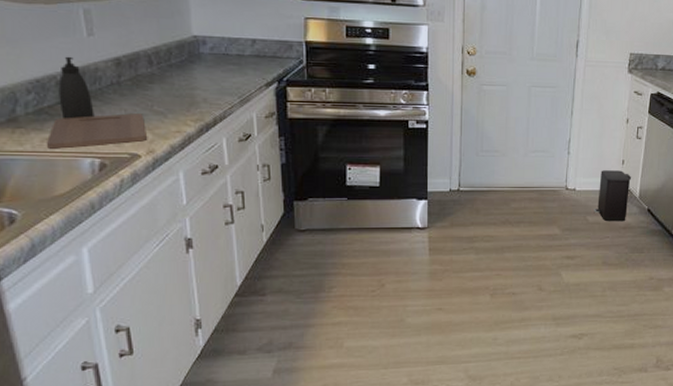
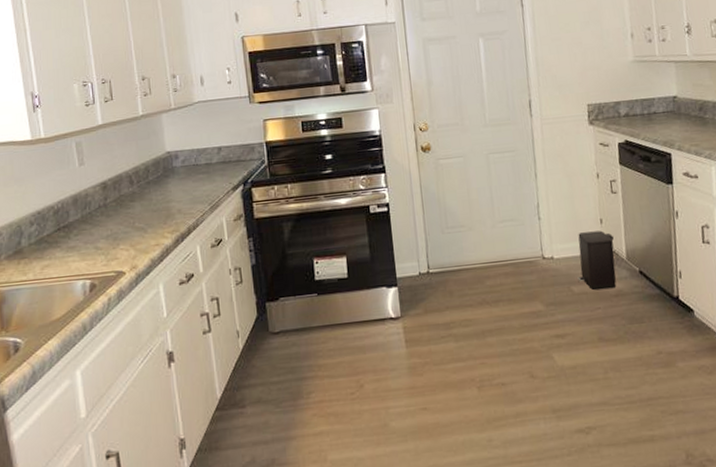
cutting board: present [47,113,147,149] -> none [46,231,130,275]
soap dispenser: present [58,56,95,119] -> none [55,186,85,246]

